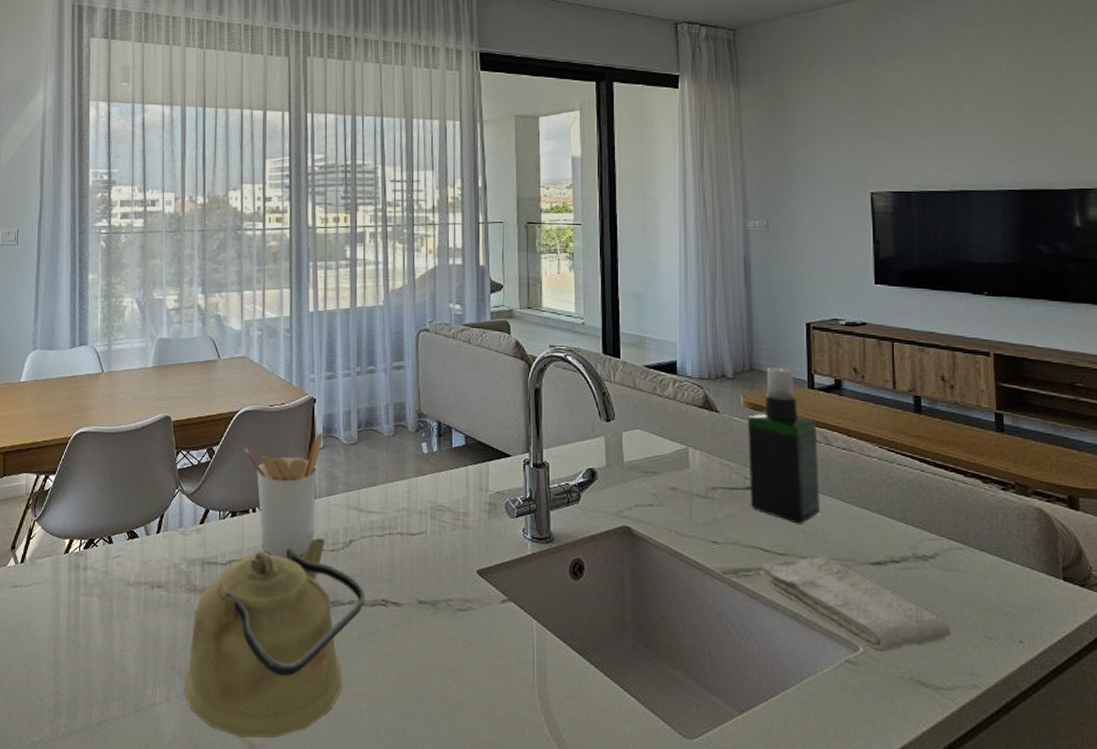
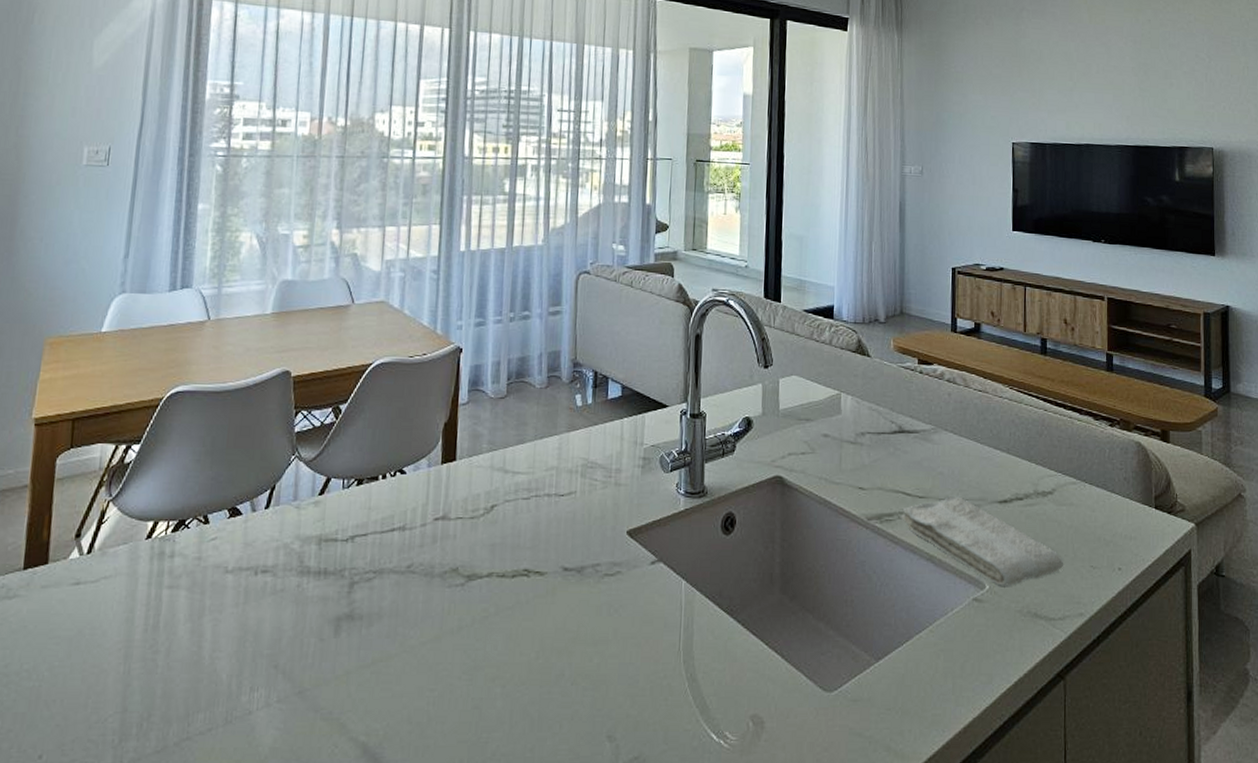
kettle: present [184,538,365,738] -> none [288,504,505,740]
utensil holder: present [245,433,323,558] -> none [377,386,468,529]
spray bottle: present [748,366,820,524] -> none [895,310,958,466]

